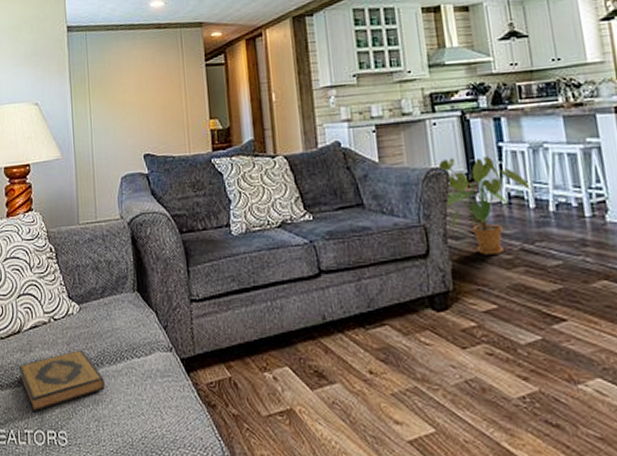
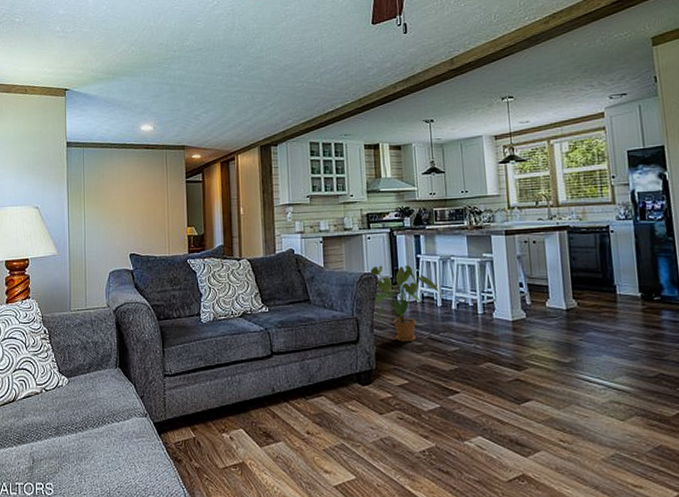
hardback book: present [18,349,105,412] -> none [12,415,88,468]

